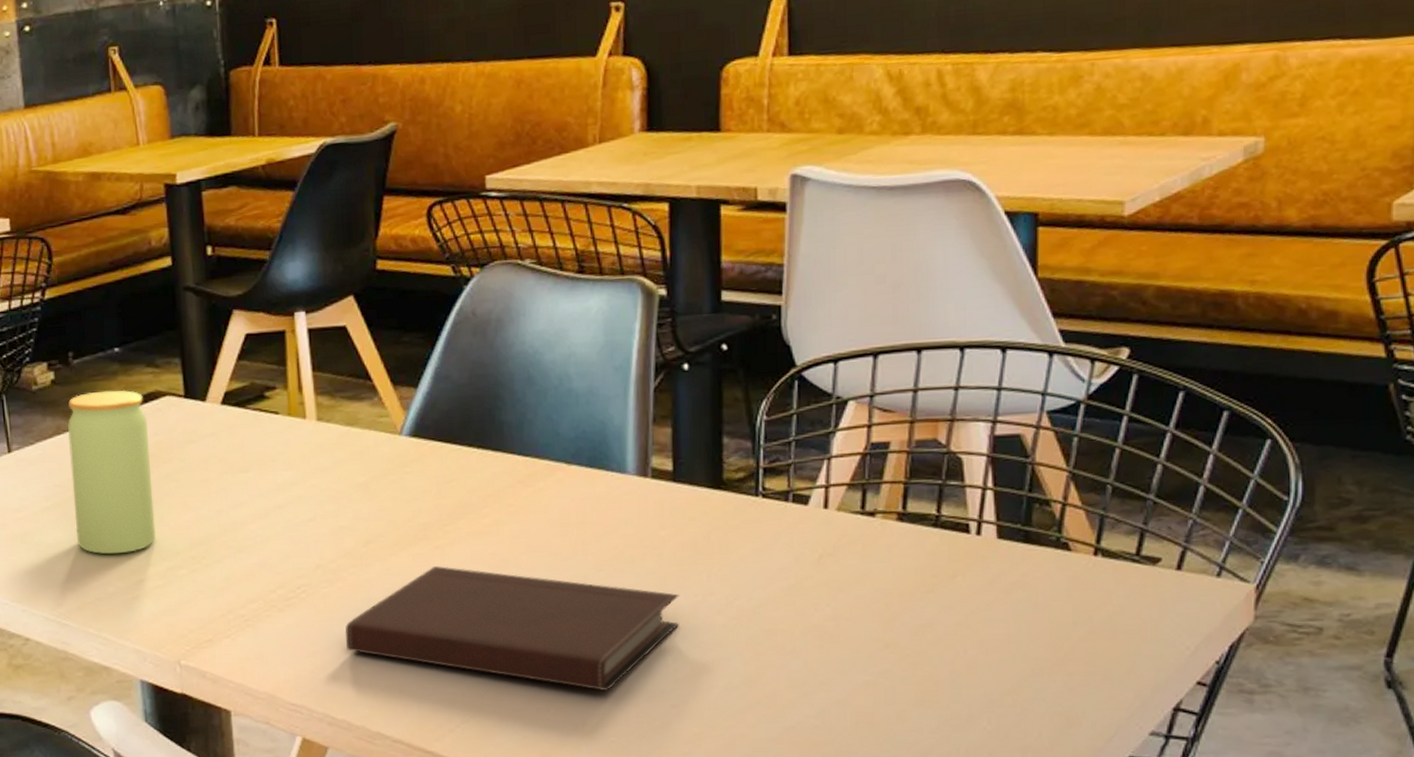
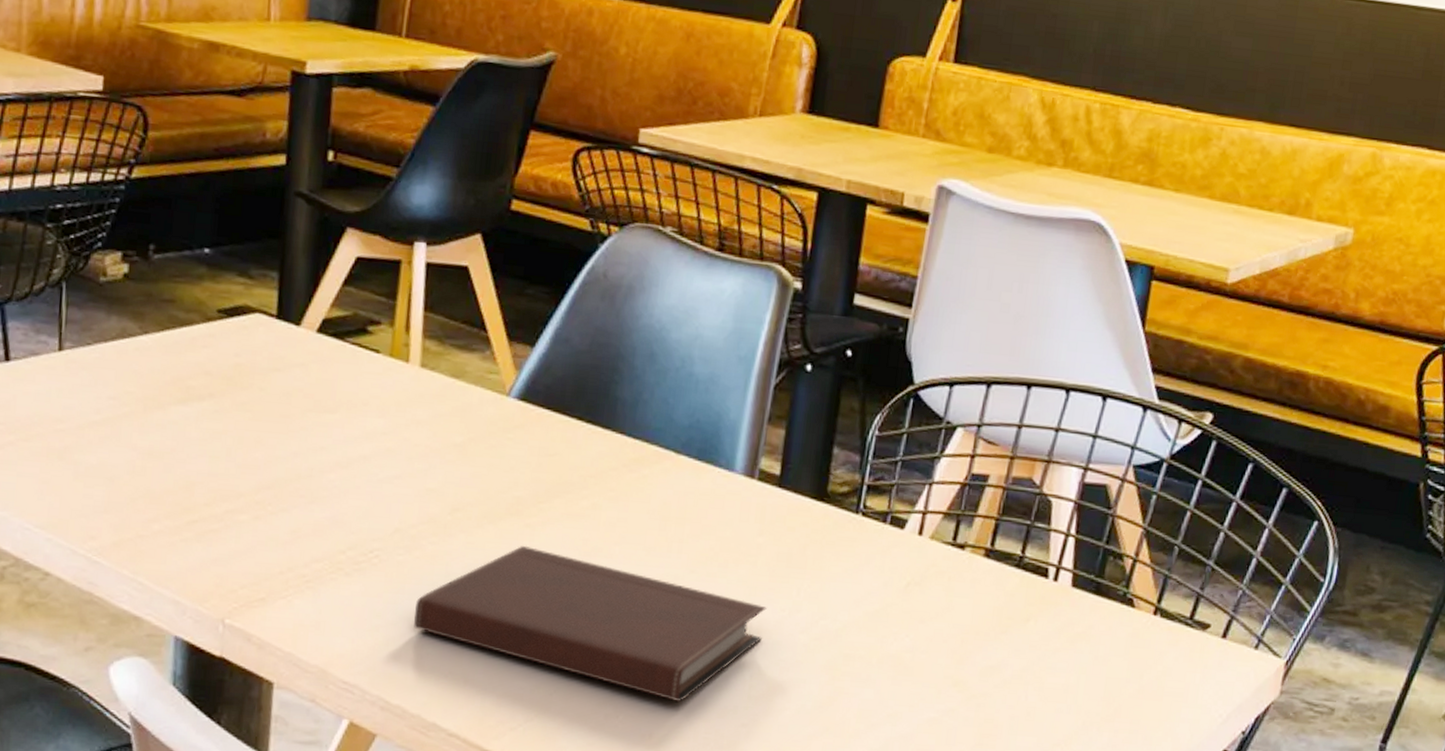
jar: present [68,389,156,554] -> none [124,295,229,488]

